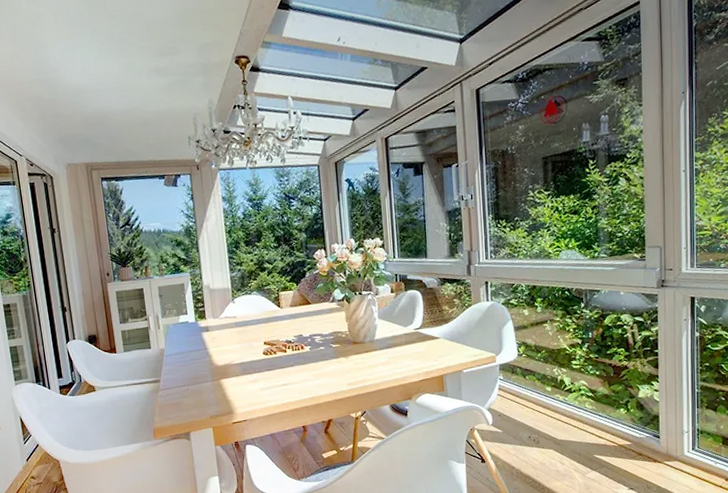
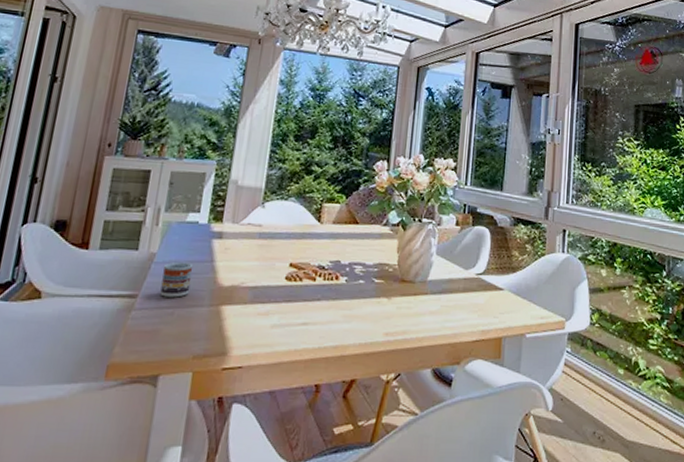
cup: none [173,352,196,379] -> present [160,262,194,298]

